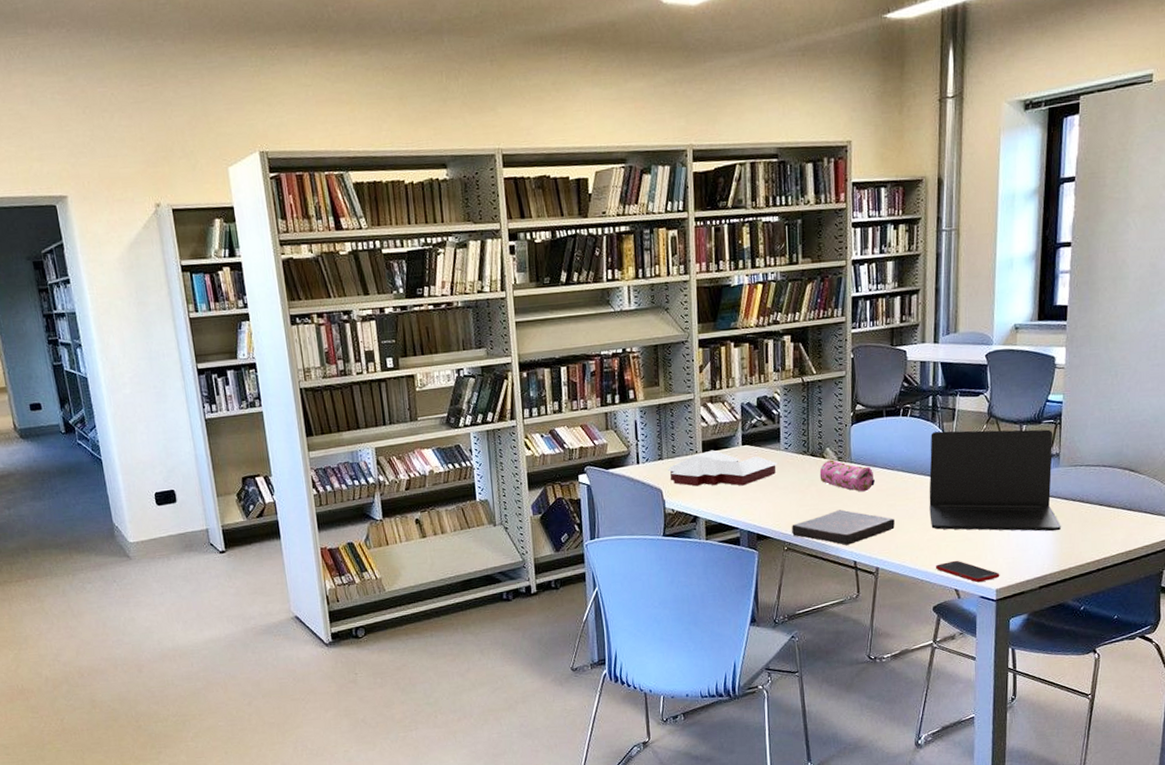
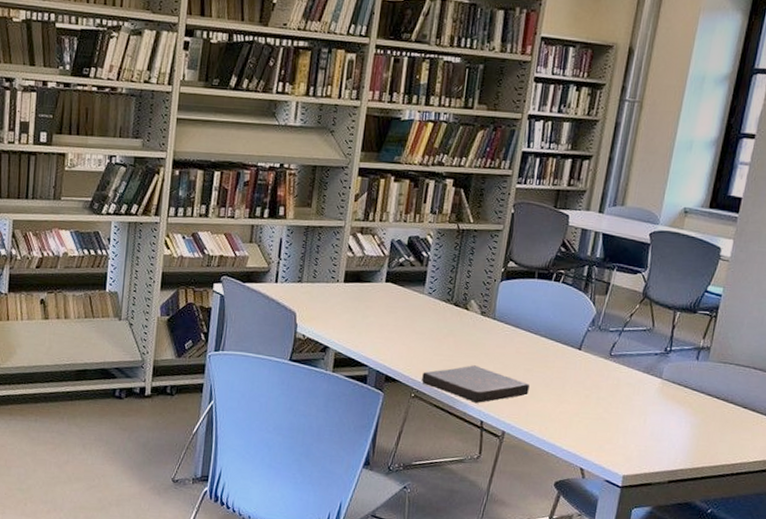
books: present [667,450,779,487] -> none [304,281,420,324]
pencil case: present [819,460,875,492] -> none [459,312,516,352]
laptop: present [929,429,1061,532] -> none [566,303,707,427]
cell phone: present [936,560,1000,583] -> none [564,438,630,466]

